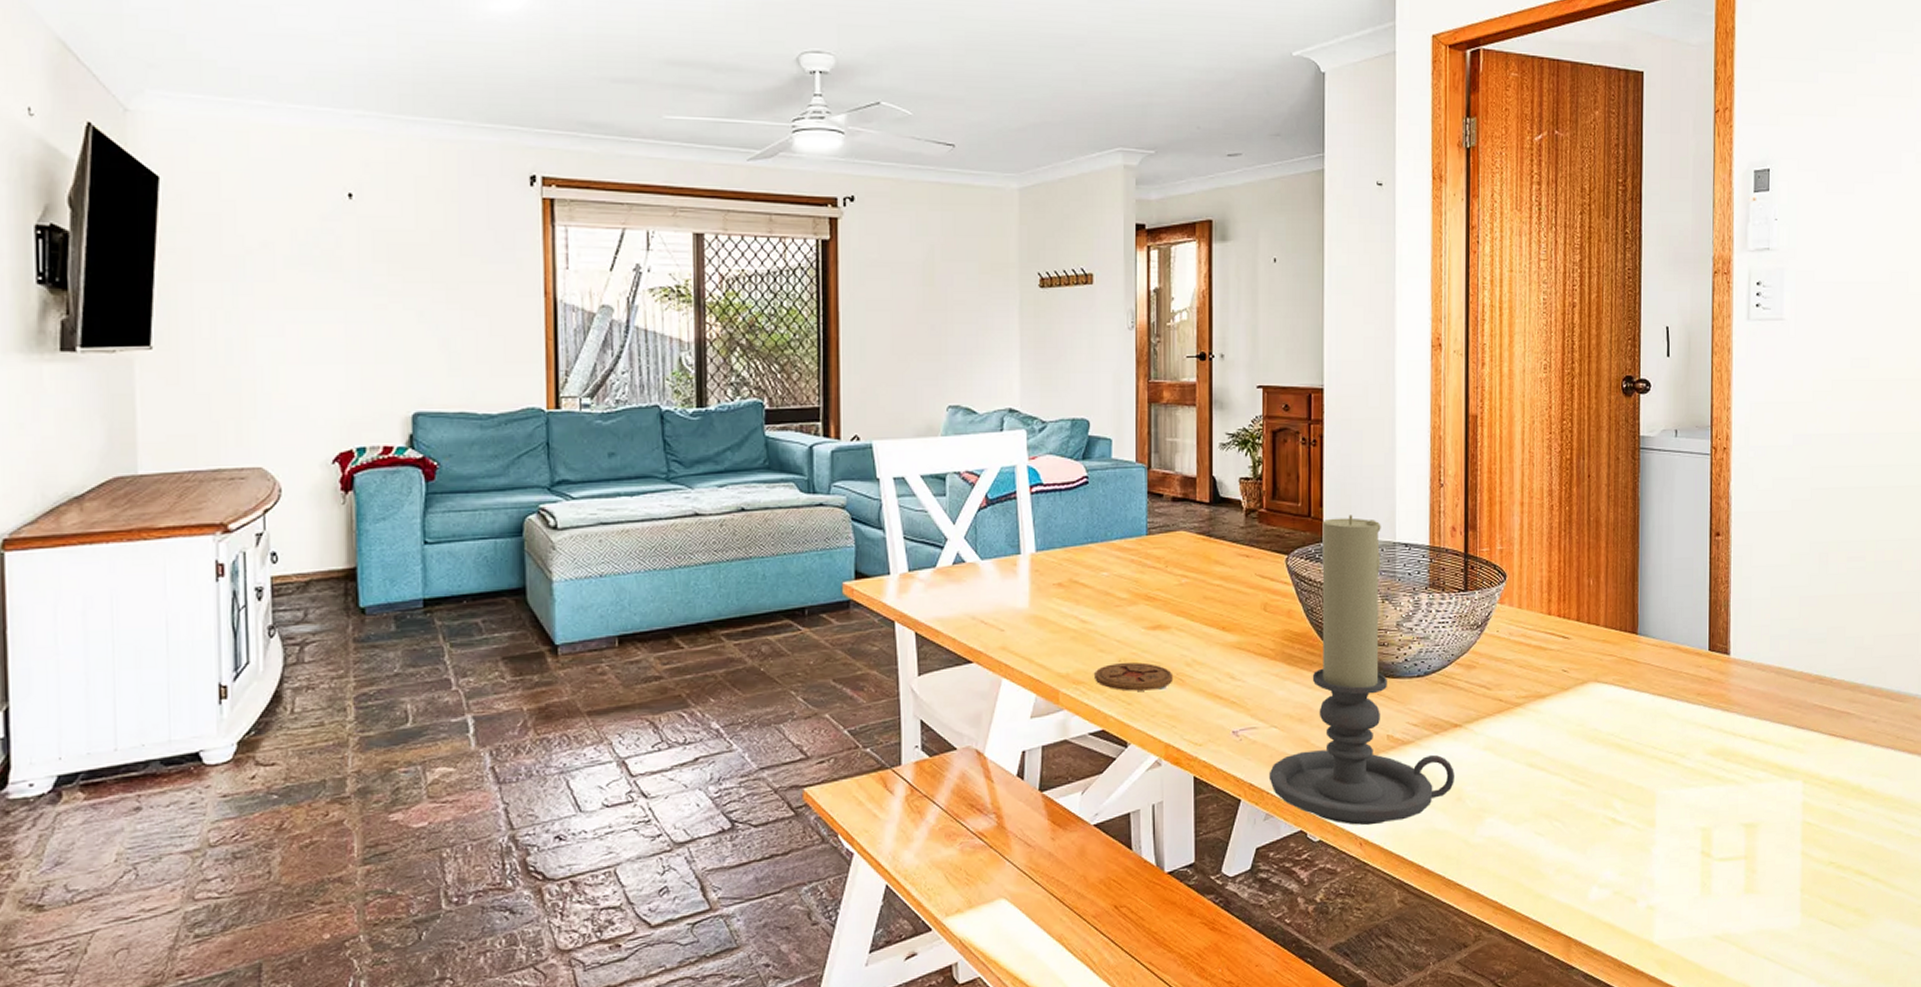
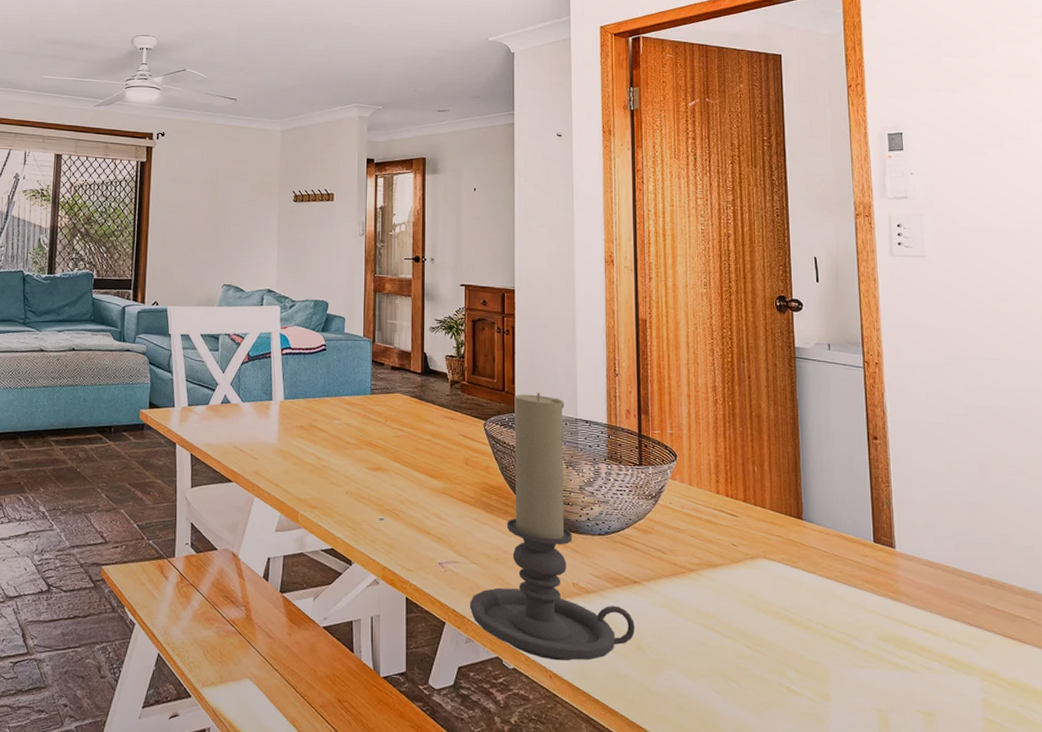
coaster: present [1095,662,1174,691] -> none [327,495,390,520]

